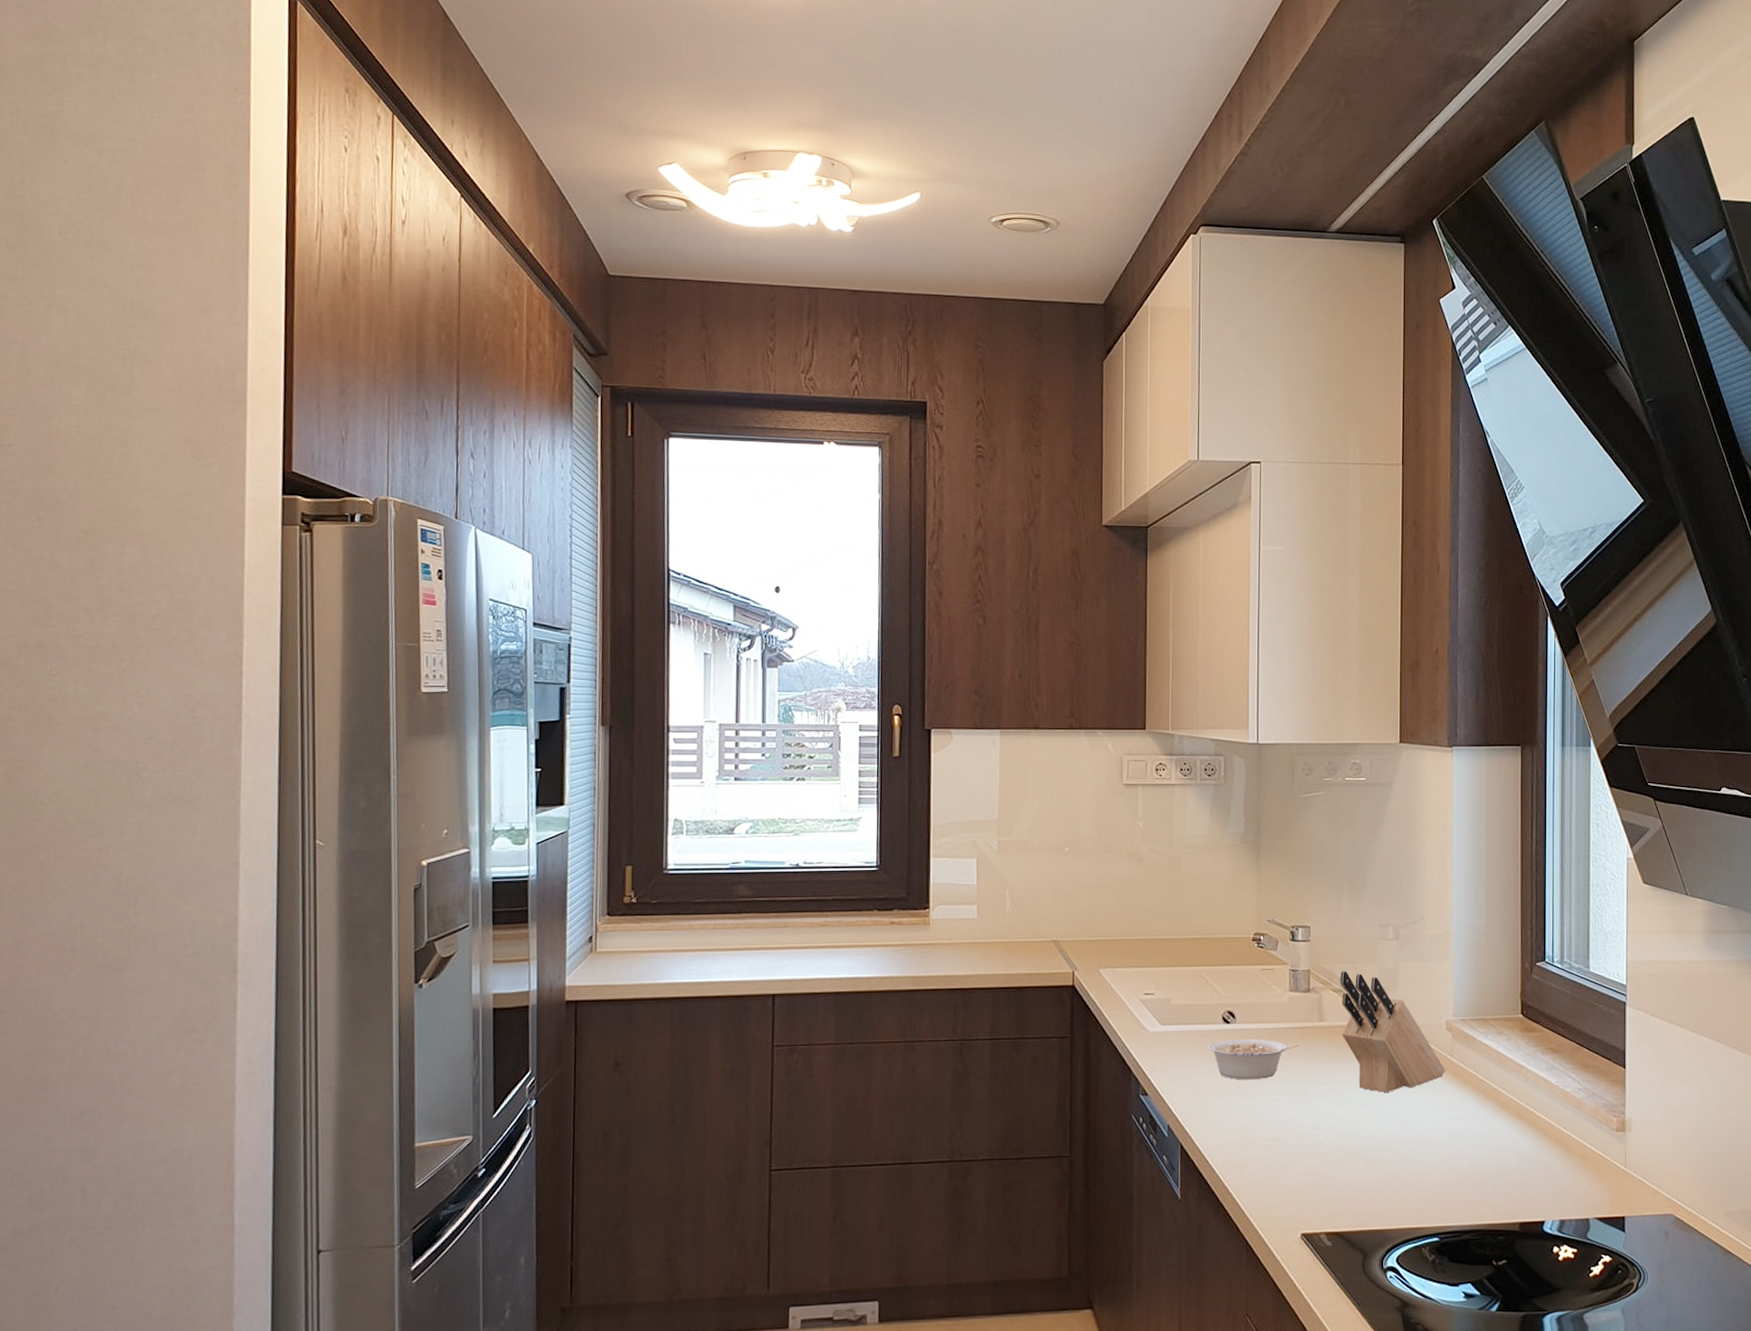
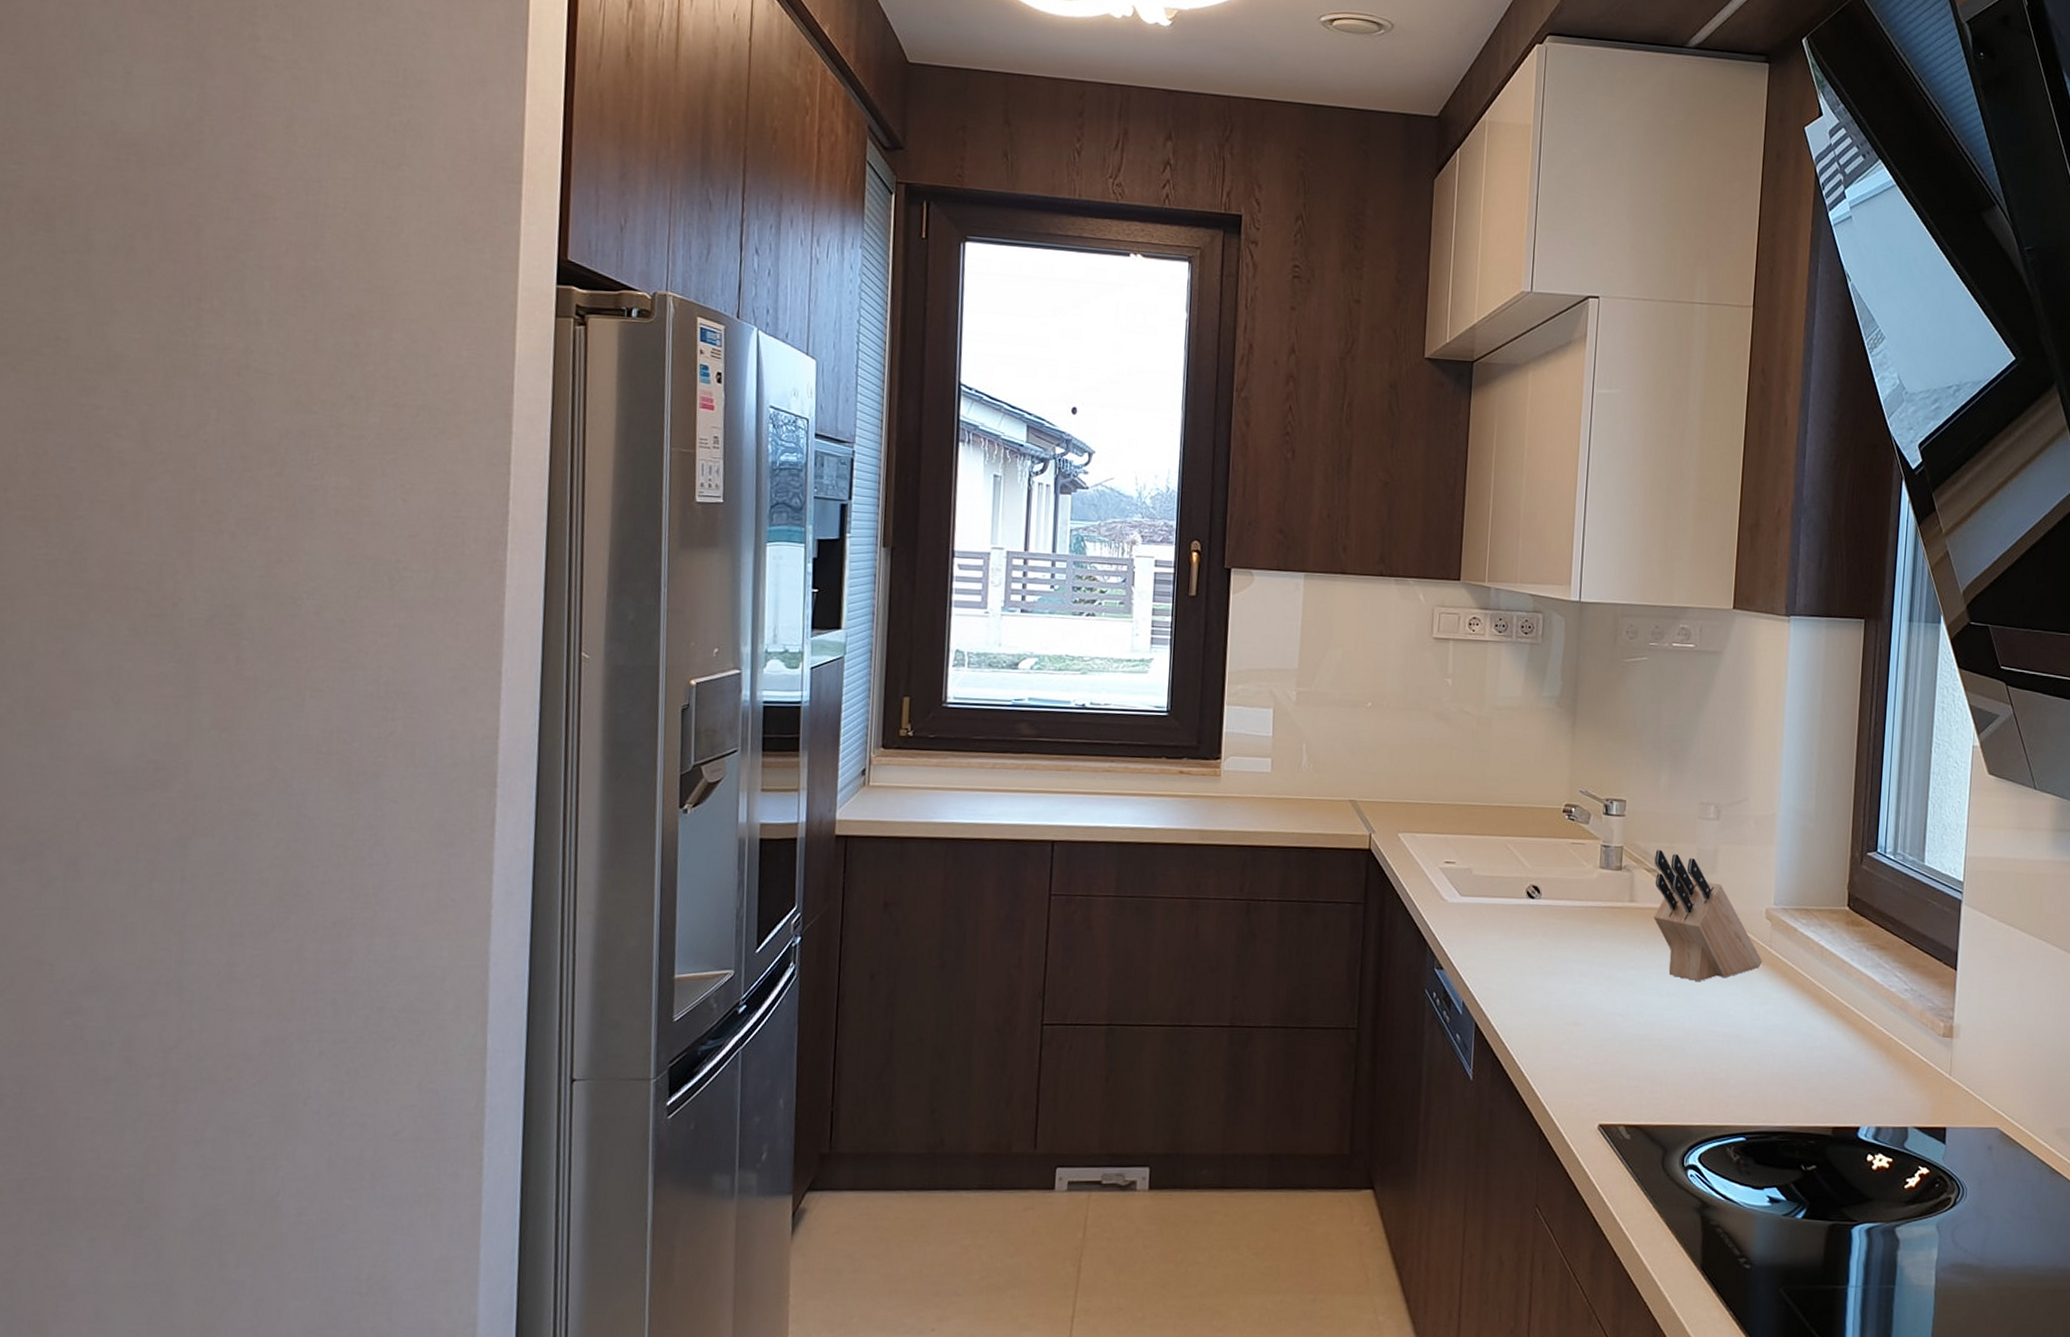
legume: present [1208,1039,1299,1080] -> none [1510,915,1607,960]

